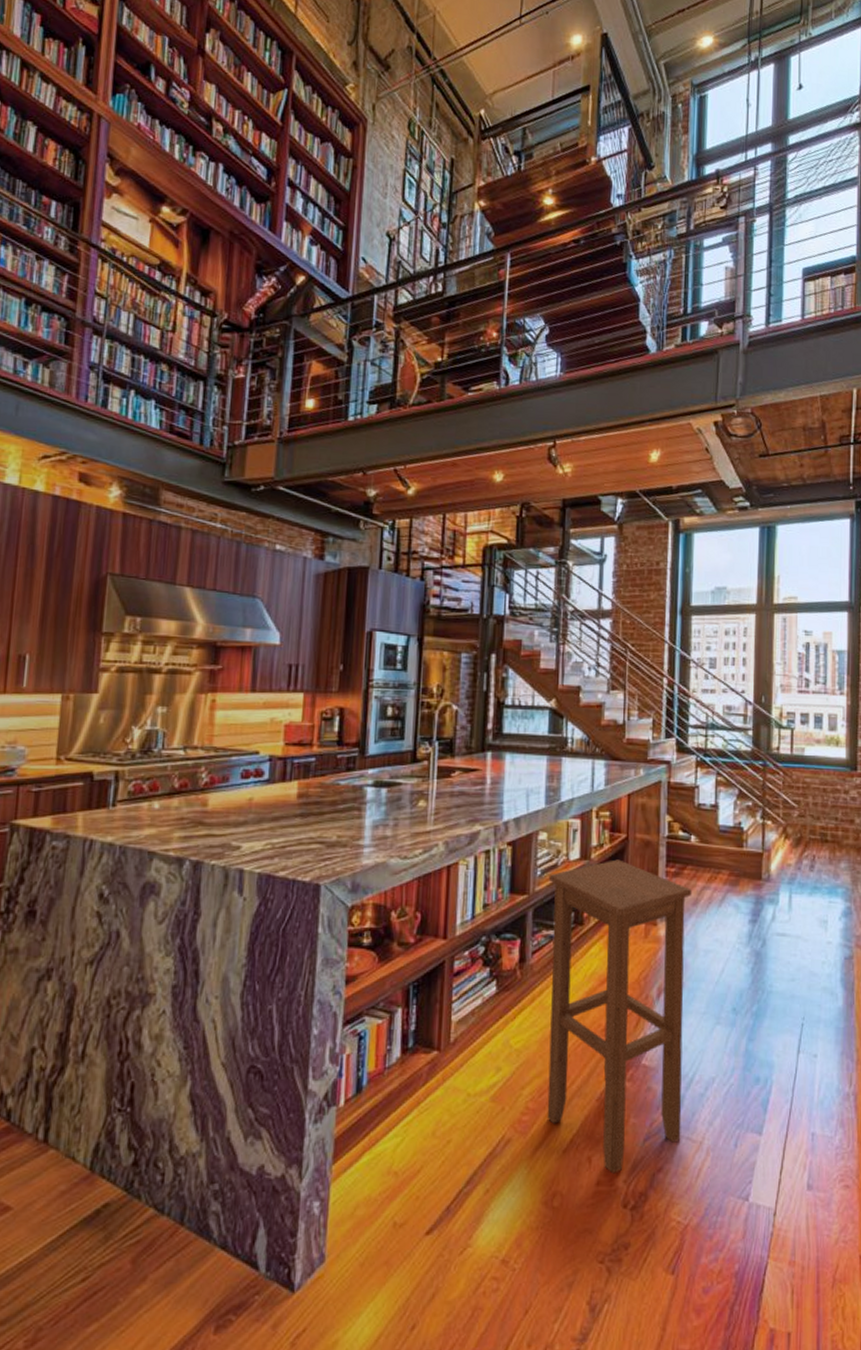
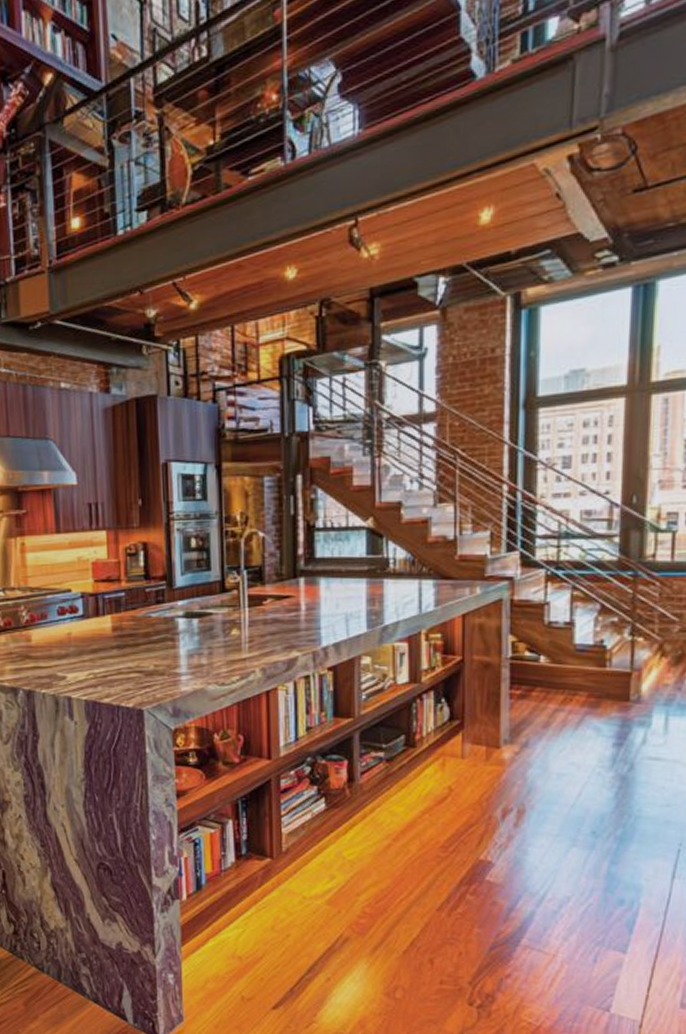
stool: present [547,859,691,1174] -> none [375,682,541,976]

